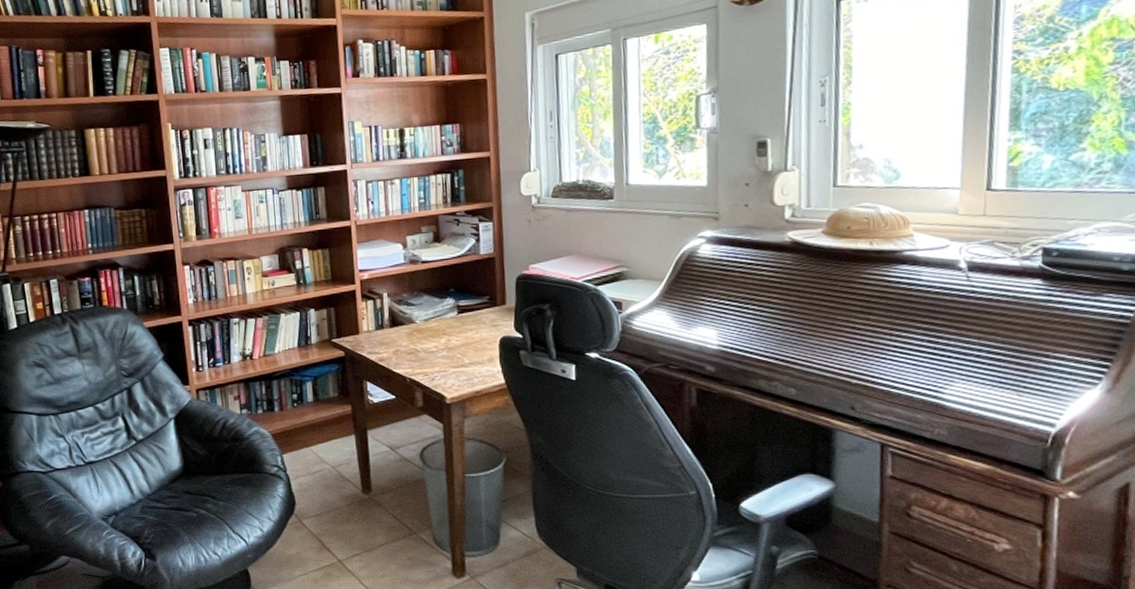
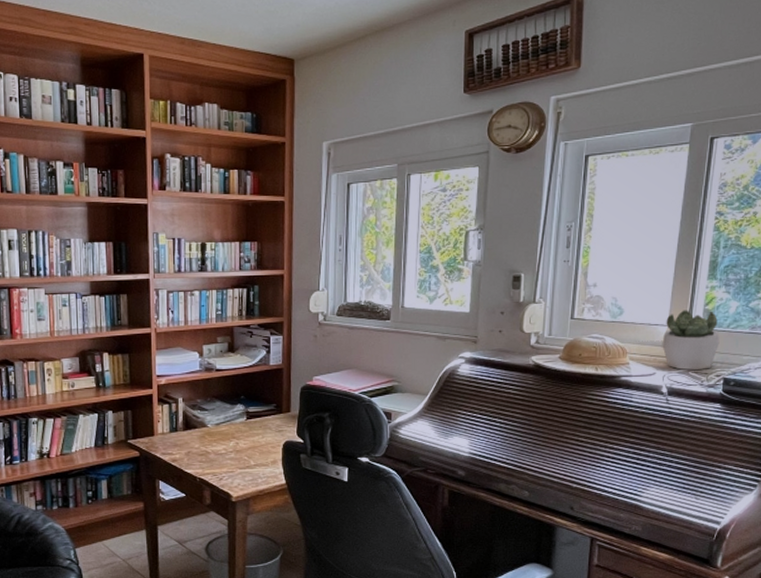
succulent plant: none [954,168,1033,241] -> present [662,310,720,371]

